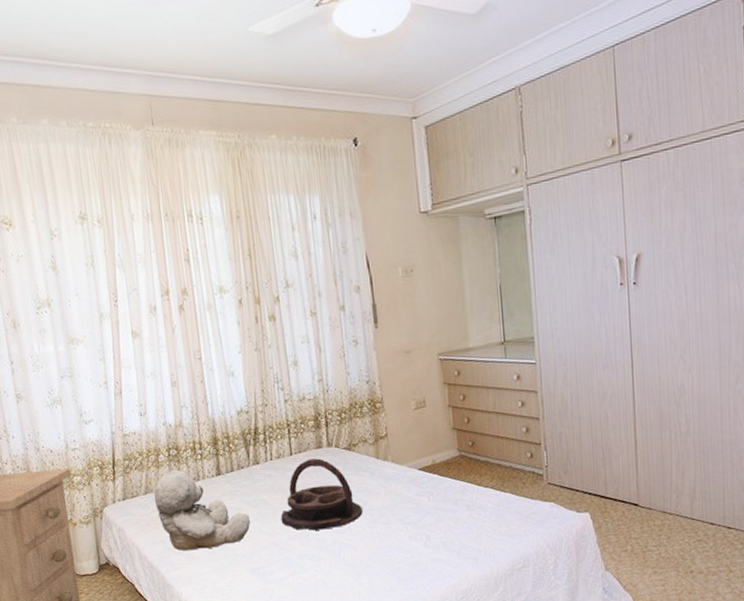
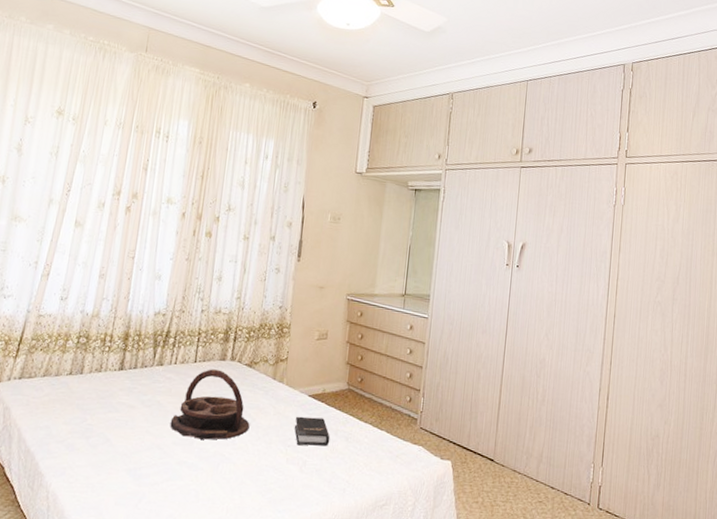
teddy bear: present [154,469,251,551] -> none [50,357,141,442]
hardback book: none [409,490,451,522] -> present [294,416,330,446]

